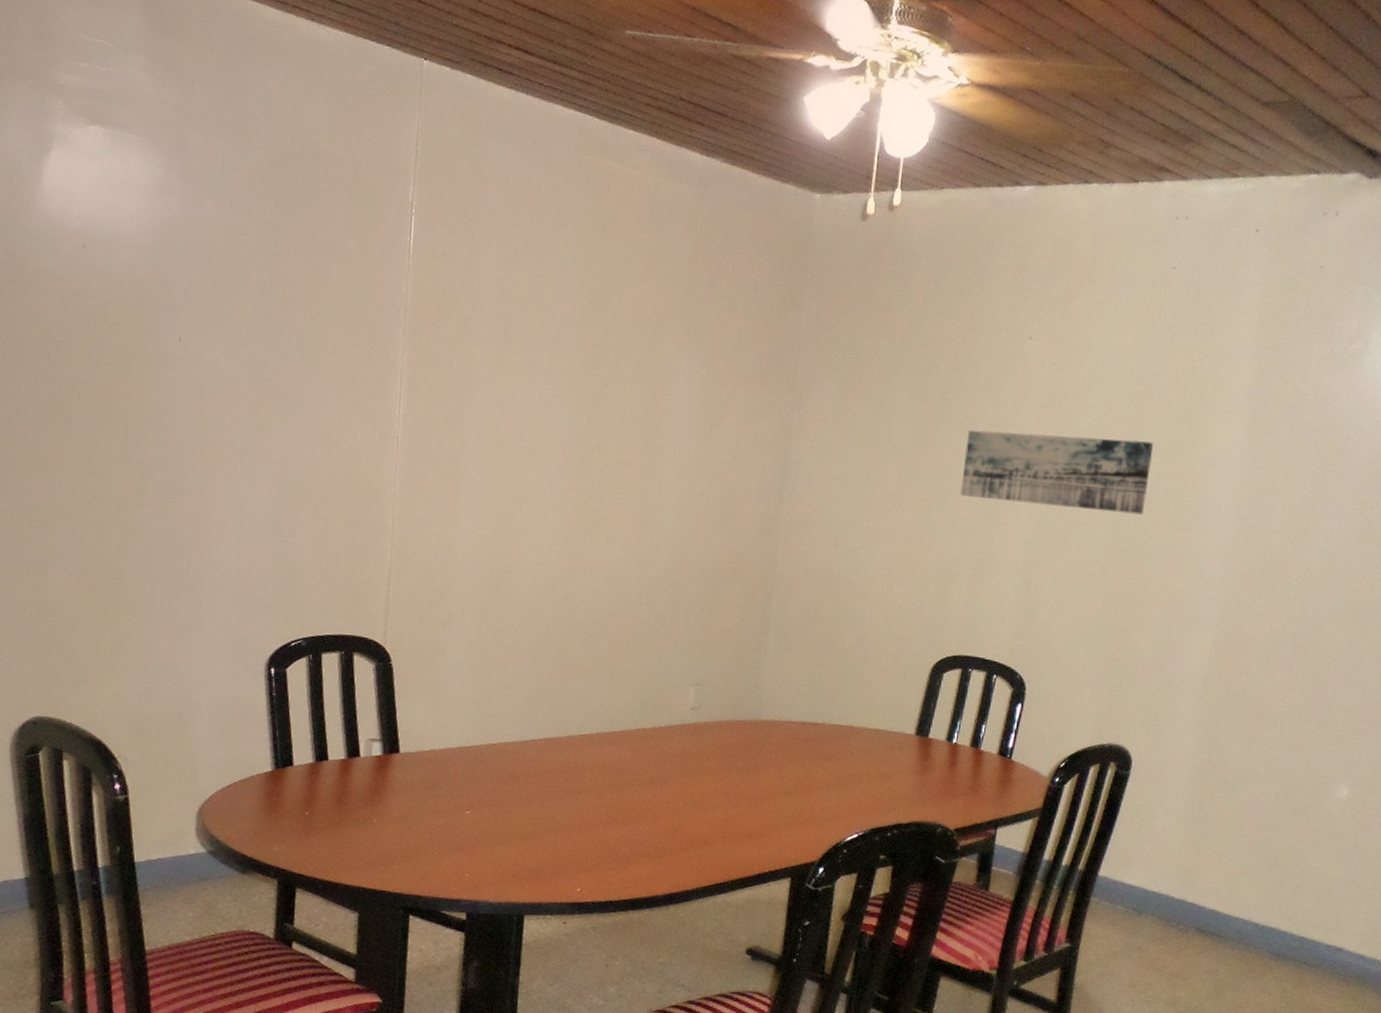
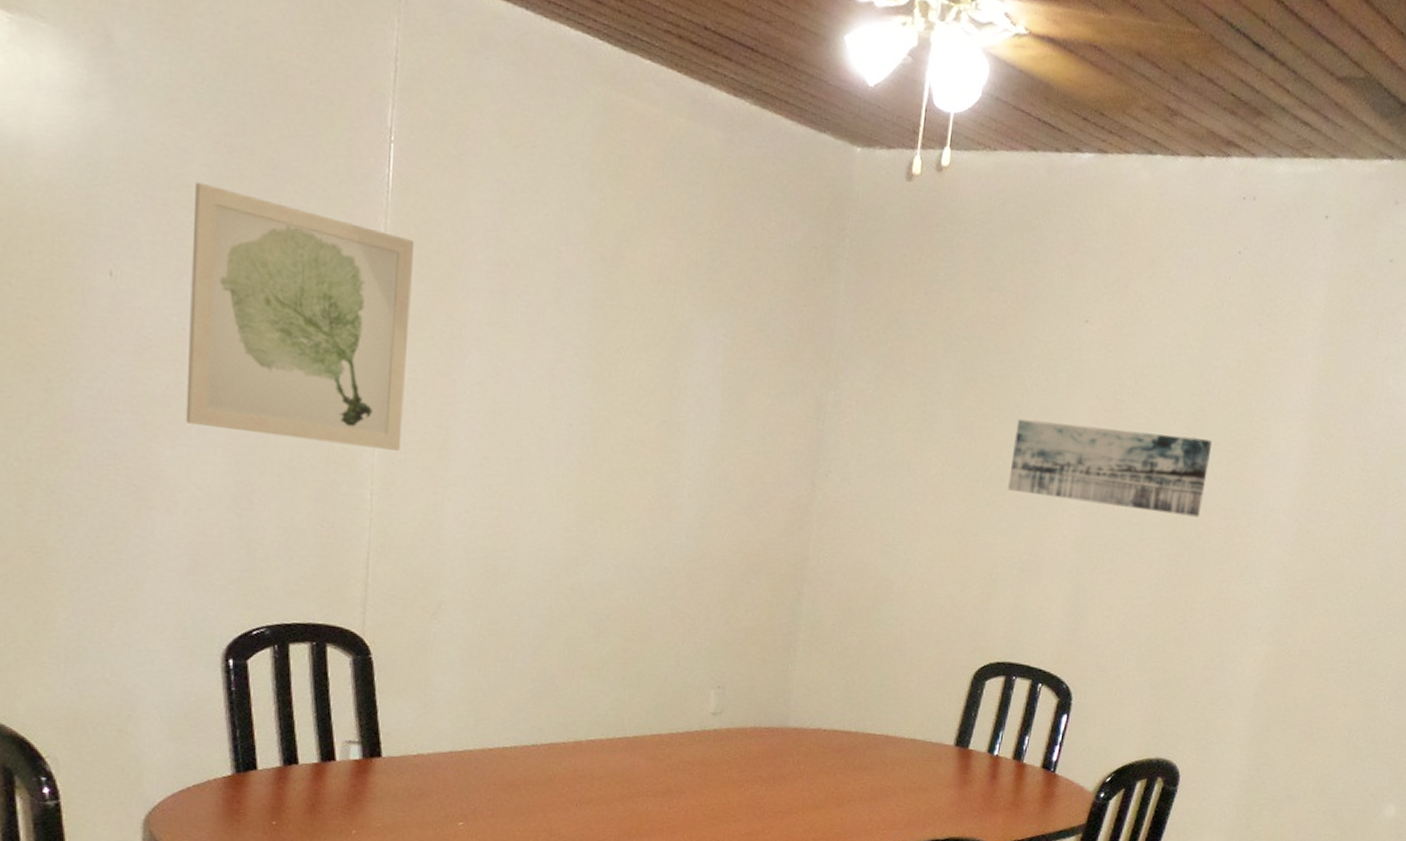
wall art: none [238,258,430,481] -> present [185,181,413,451]

